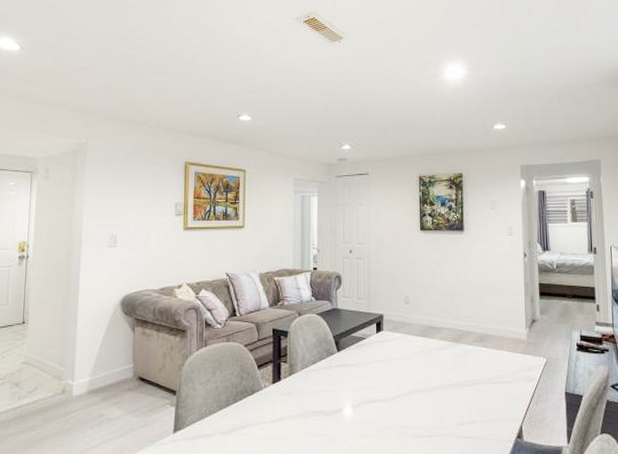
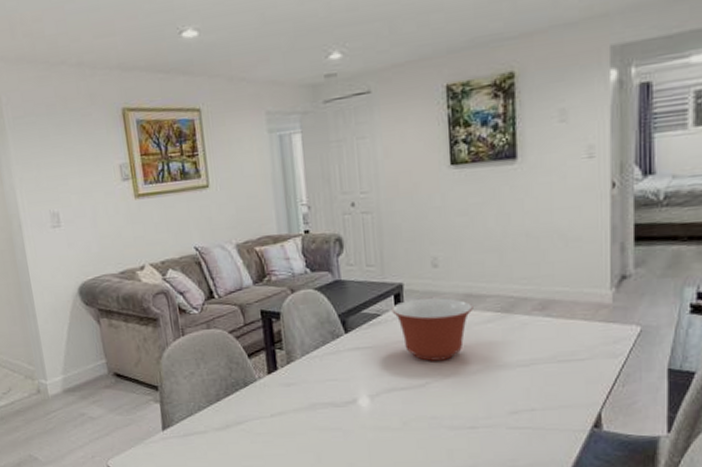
mixing bowl: none [374,327,433,378] -> present [391,297,473,361]

